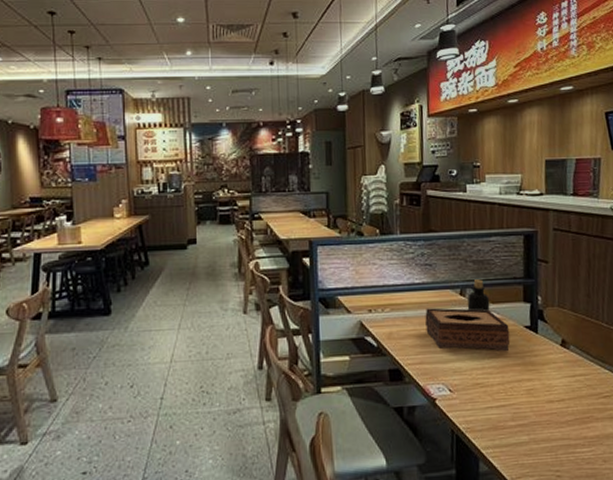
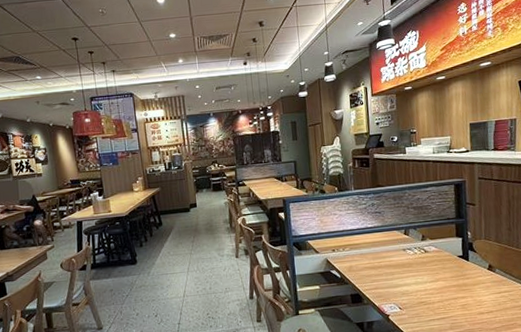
tissue box: present [425,307,510,352] -> none [377,244,447,277]
bottle: present [467,279,490,311] -> none [410,221,430,247]

